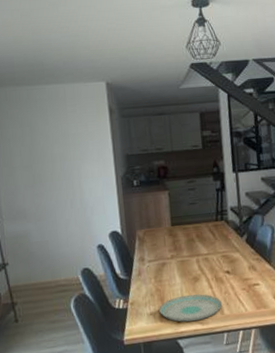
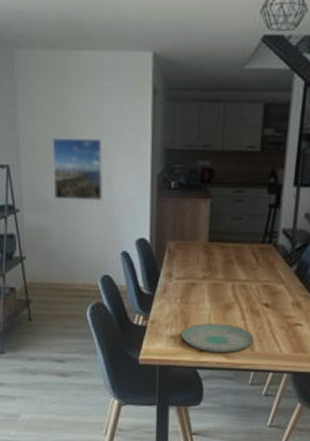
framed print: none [25,153,75,208] -> present [52,139,104,202]

